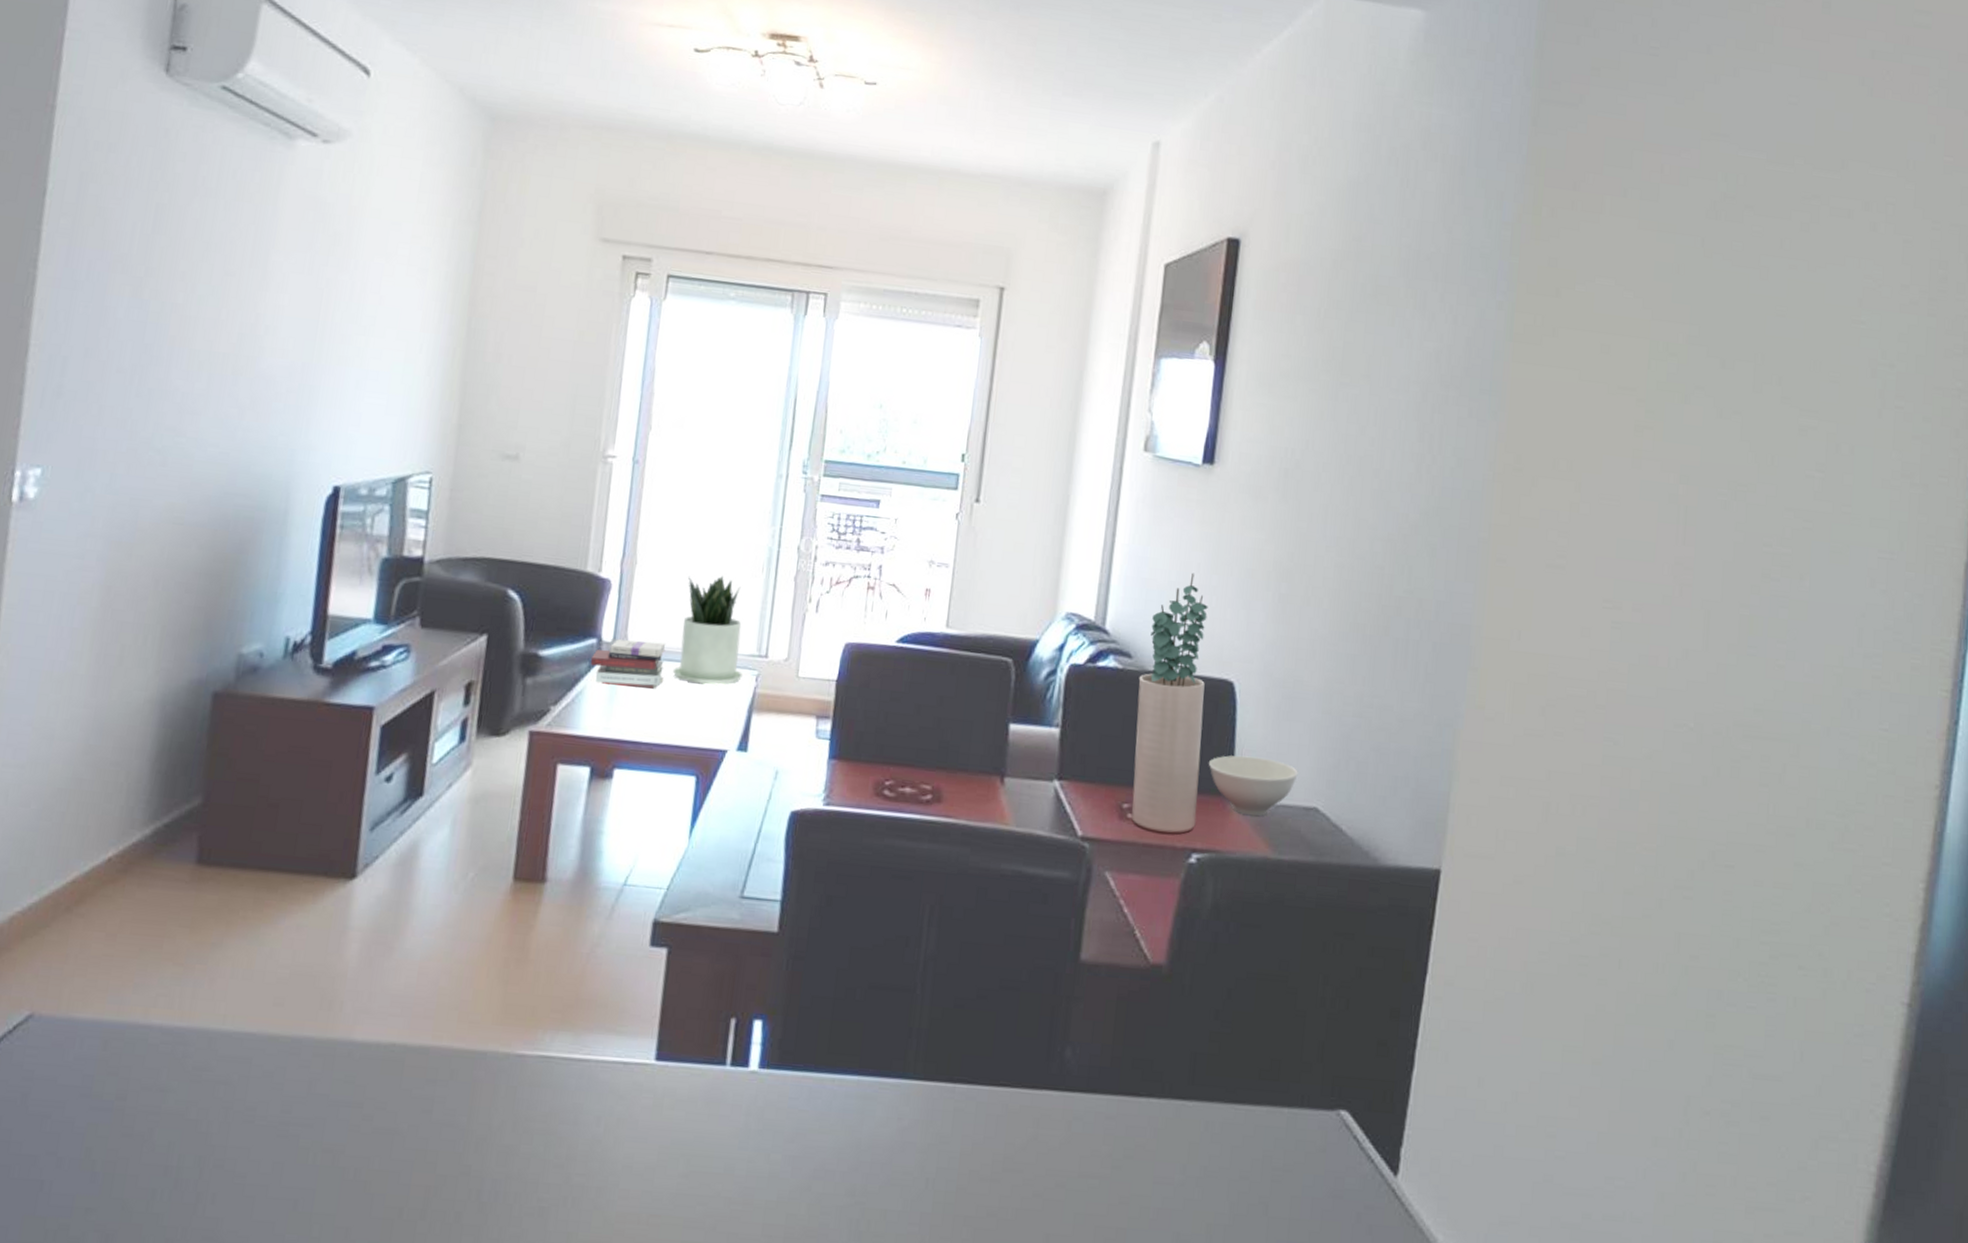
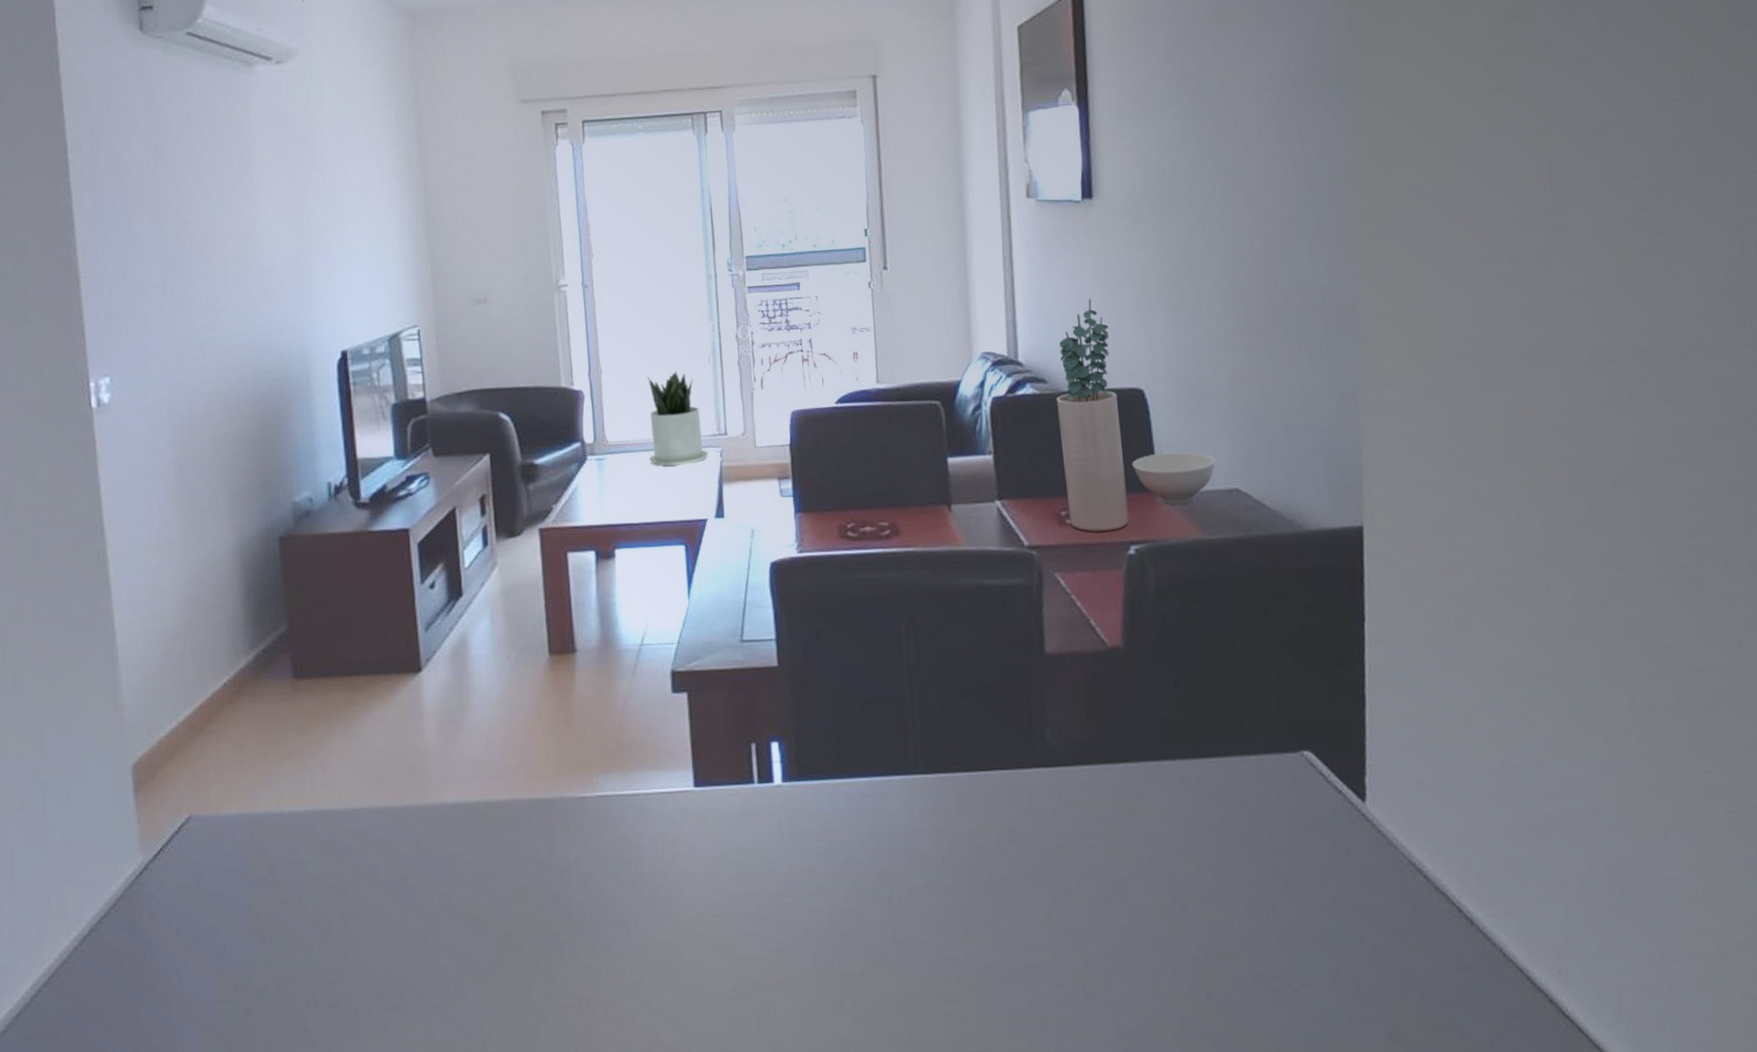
books: present [590,639,666,689] -> none [578,437,642,479]

